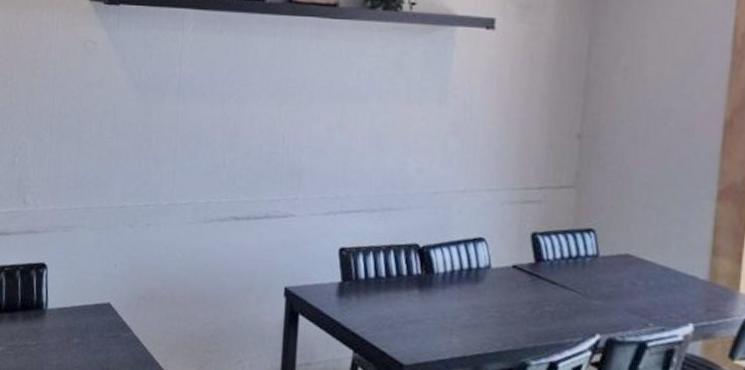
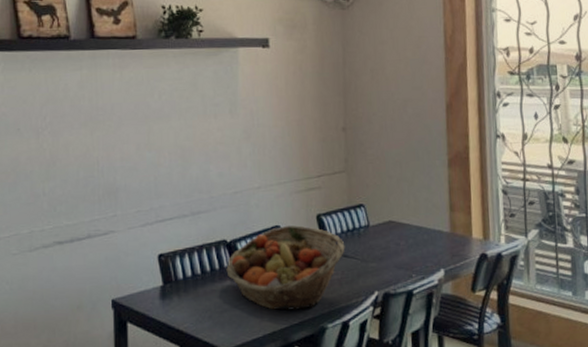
fruit basket: none [415,239,564,339] -> present [226,225,345,311]

